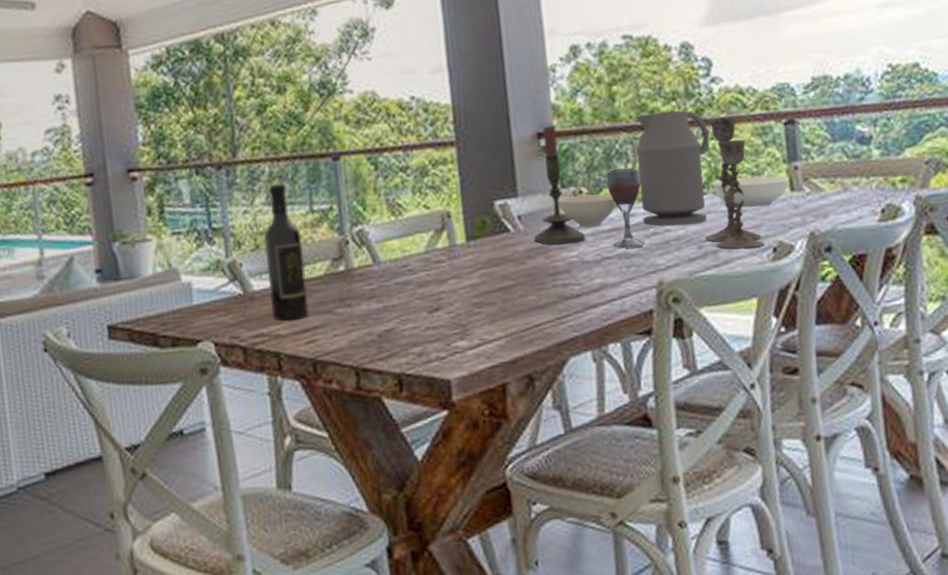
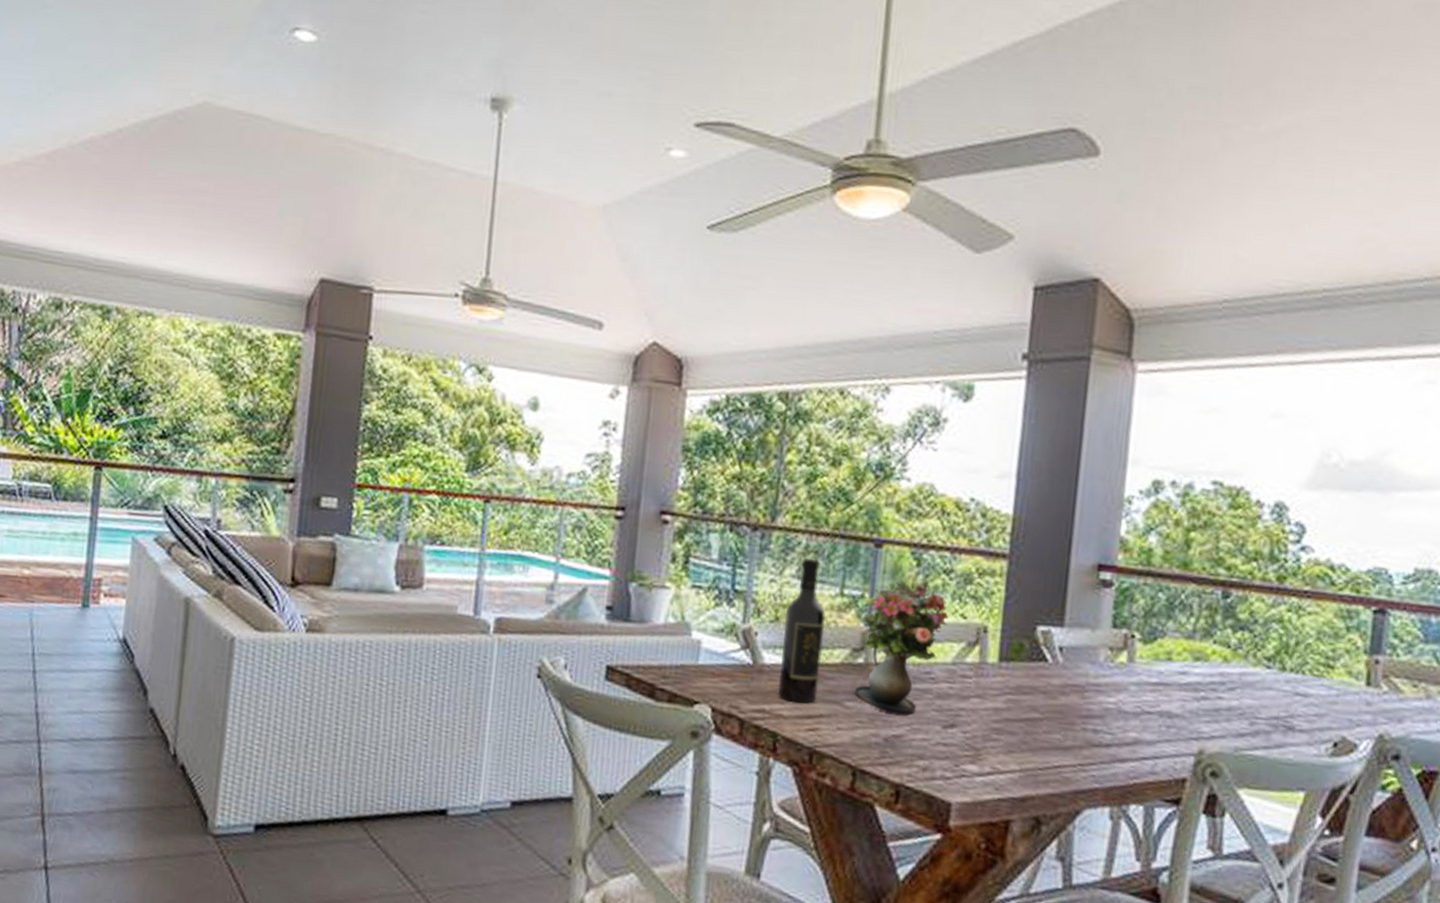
bouquet: none [333,178,414,311] -> present [854,576,949,715]
candle: present [534,122,585,245] -> none [1072,555,1128,690]
bowl: present [557,194,617,228] -> none [1105,638,1170,678]
cup: present [606,168,646,249] -> none [1156,620,1202,709]
water jug: present [635,110,710,226] -> none [1194,568,1288,698]
candlestick: present [704,117,765,249] -> none [1259,589,1327,738]
bowl: present [712,176,788,208] -> none [1279,656,1366,696]

